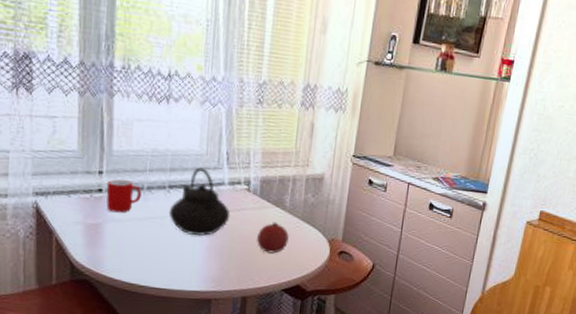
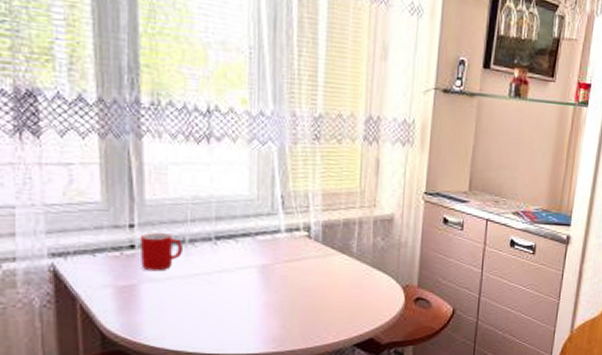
teapot: present [168,167,231,237] -> none [217,214,290,292]
fruit: present [257,222,289,254] -> none [322,270,358,305]

